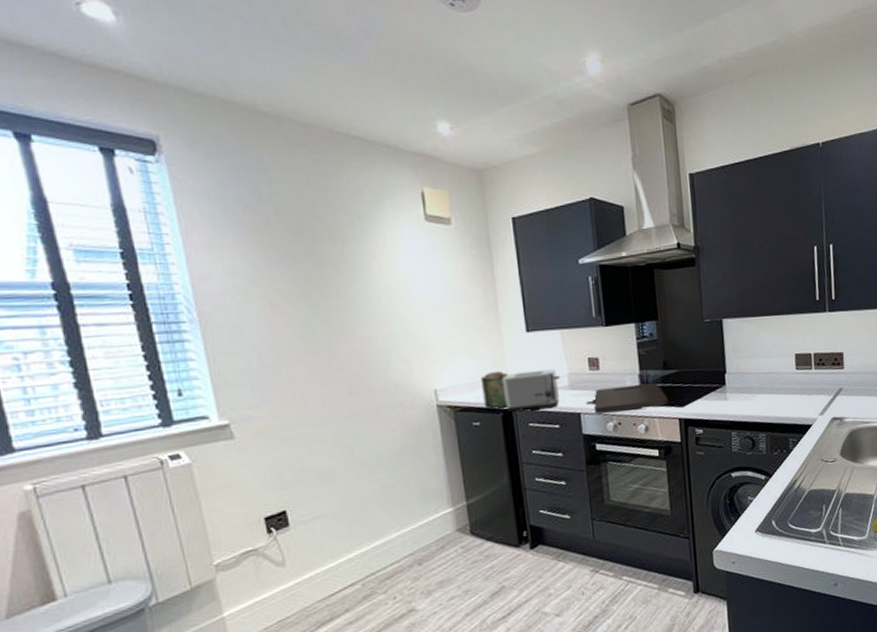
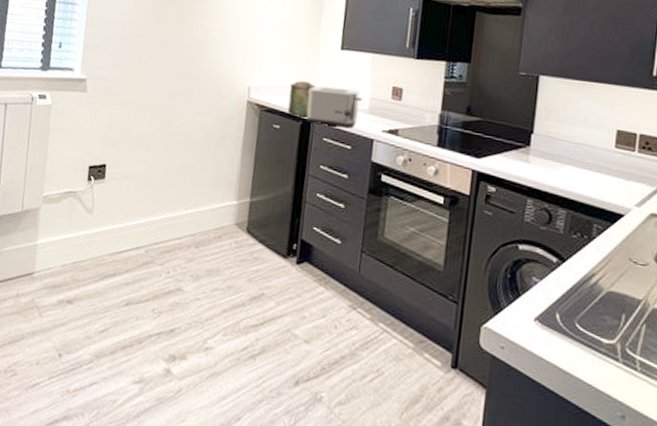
cutting board: present [594,382,669,414] -> none [388,120,466,154]

